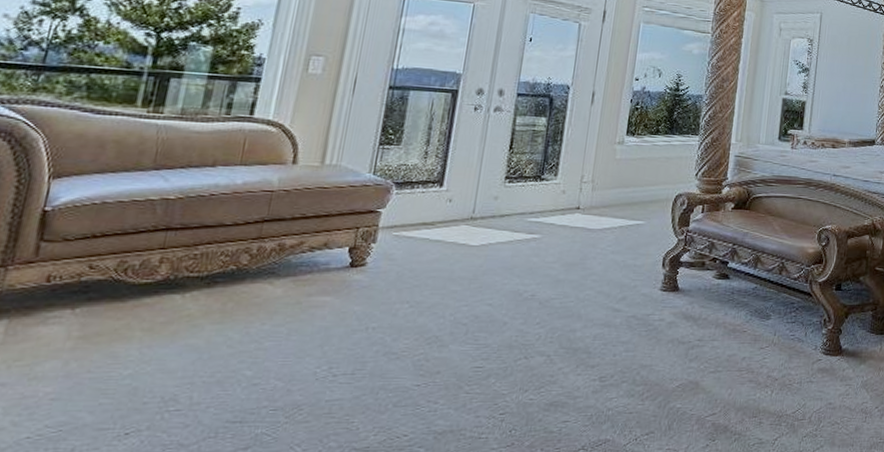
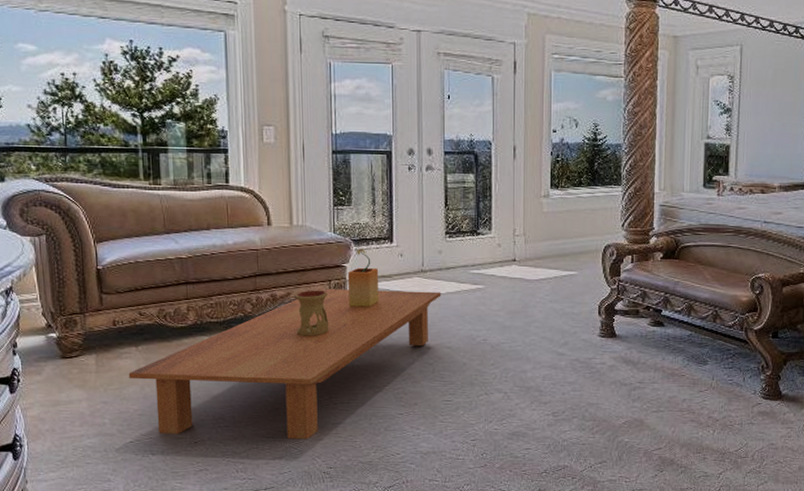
coffee table: none [49,237,491,425] -> present [128,289,442,440]
oil burner: none [302,238,352,293] -> present [295,290,329,336]
potted plant: none [376,192,420,259] -> present [348,248,379,307]

